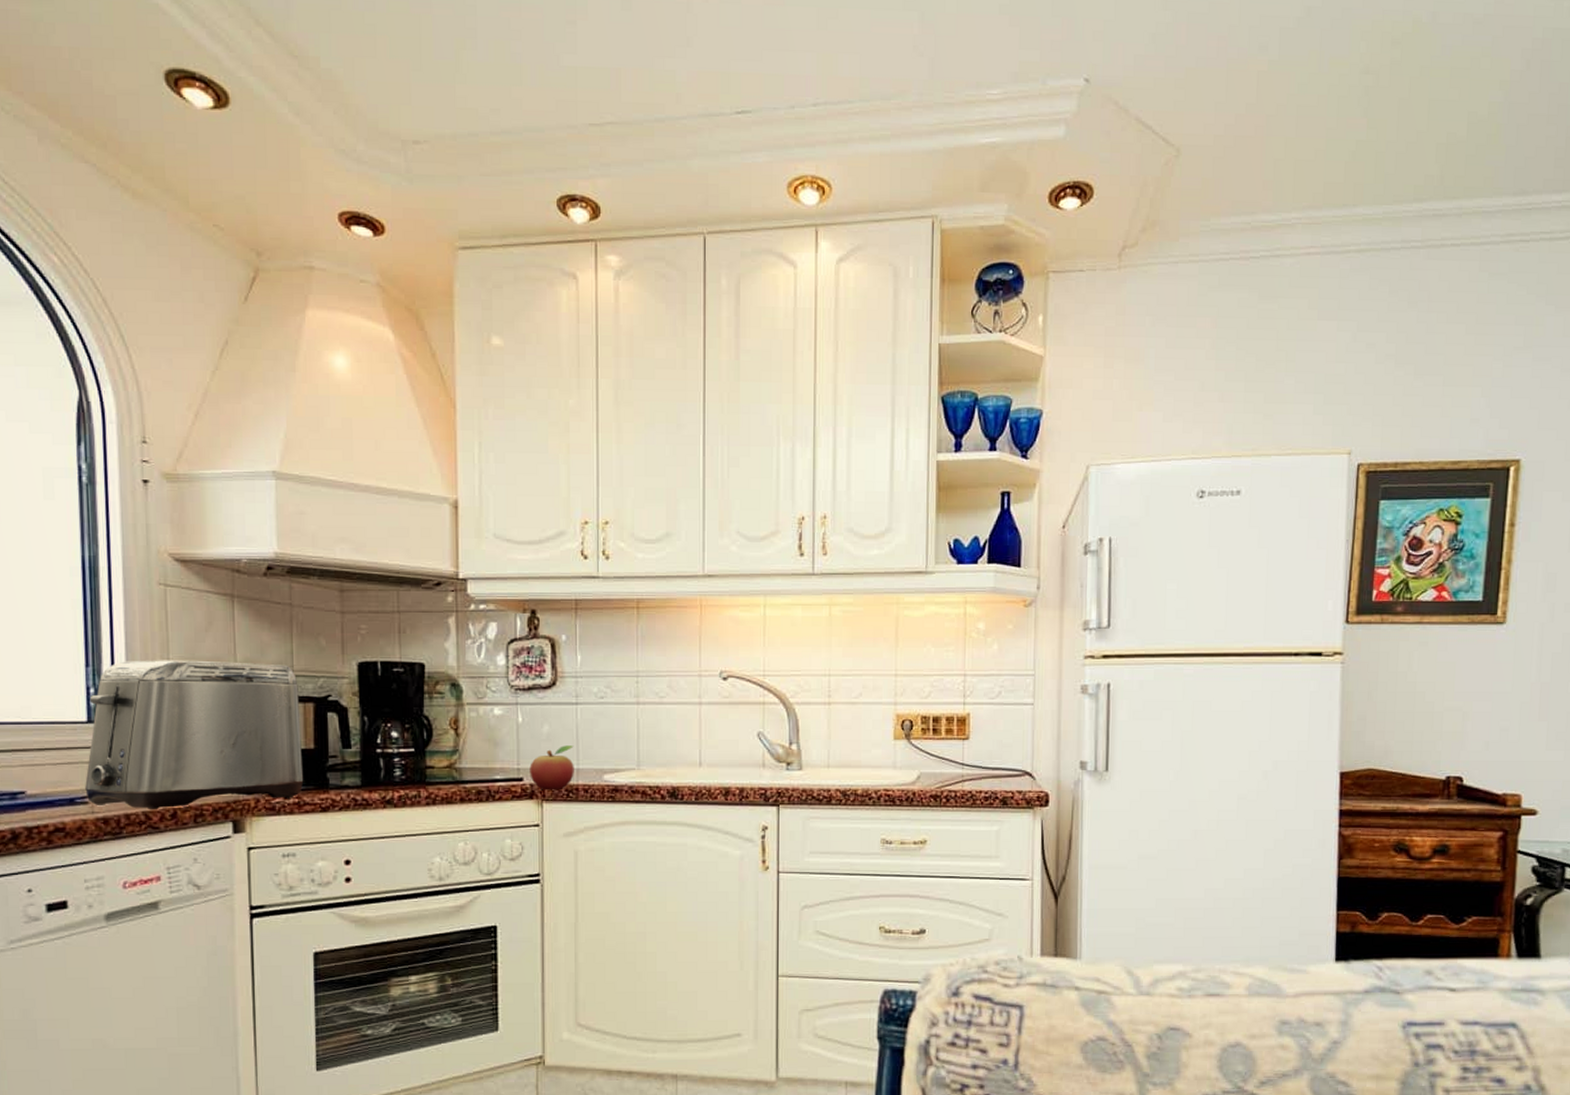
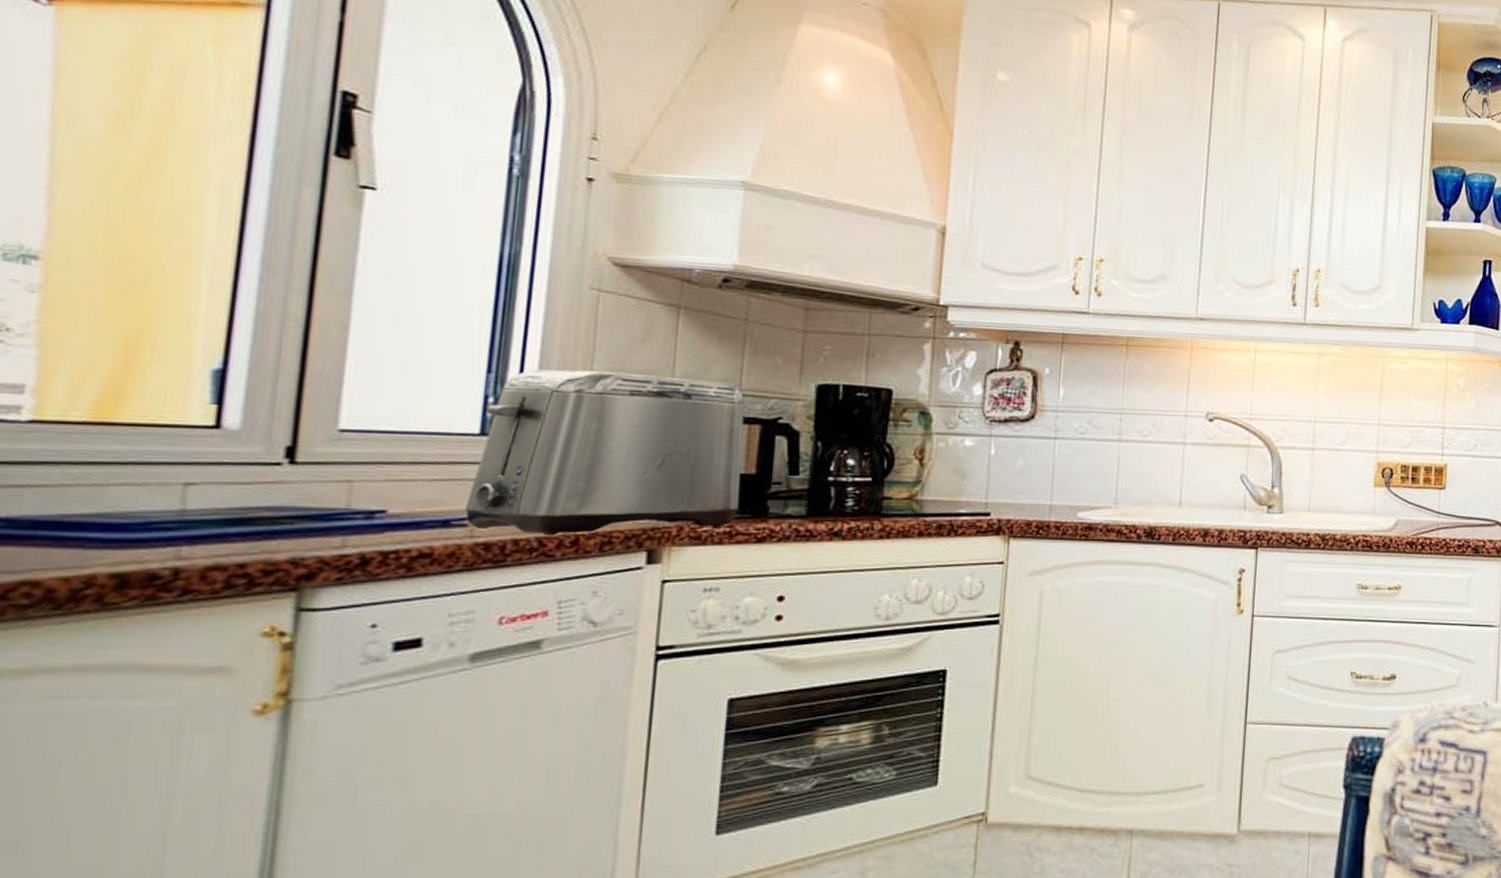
fruit: present [530,745,574,790] -> none [998,480,1049,527]

